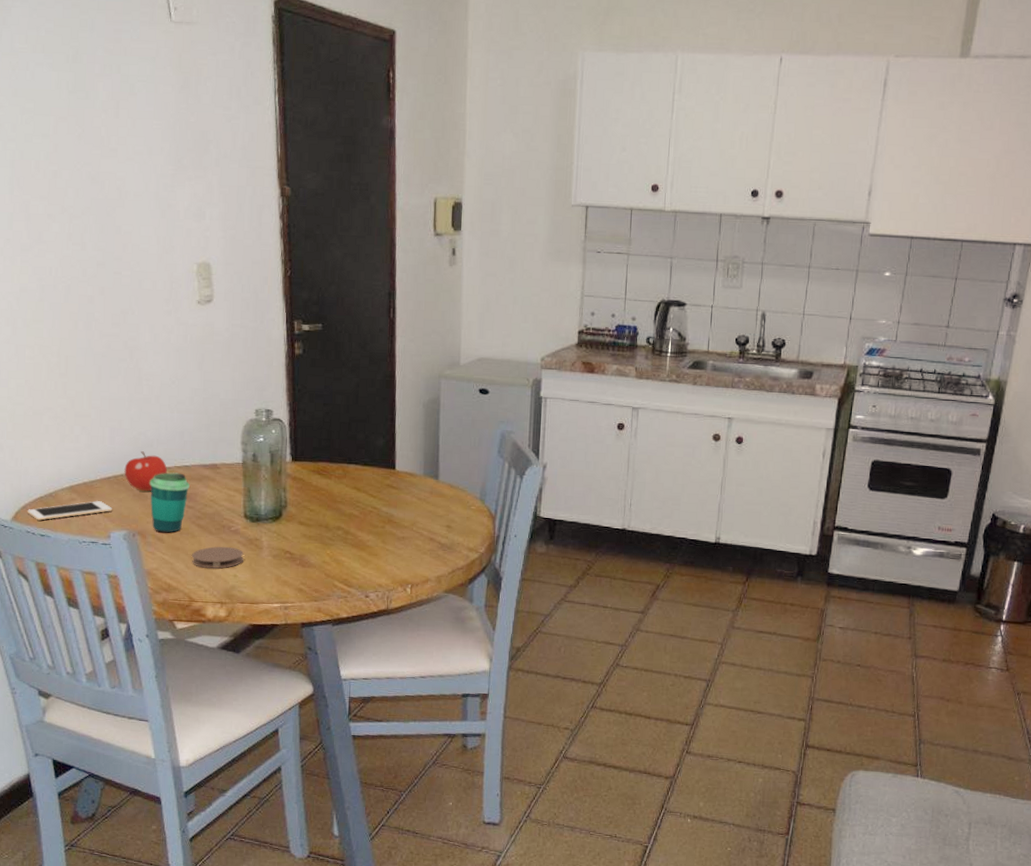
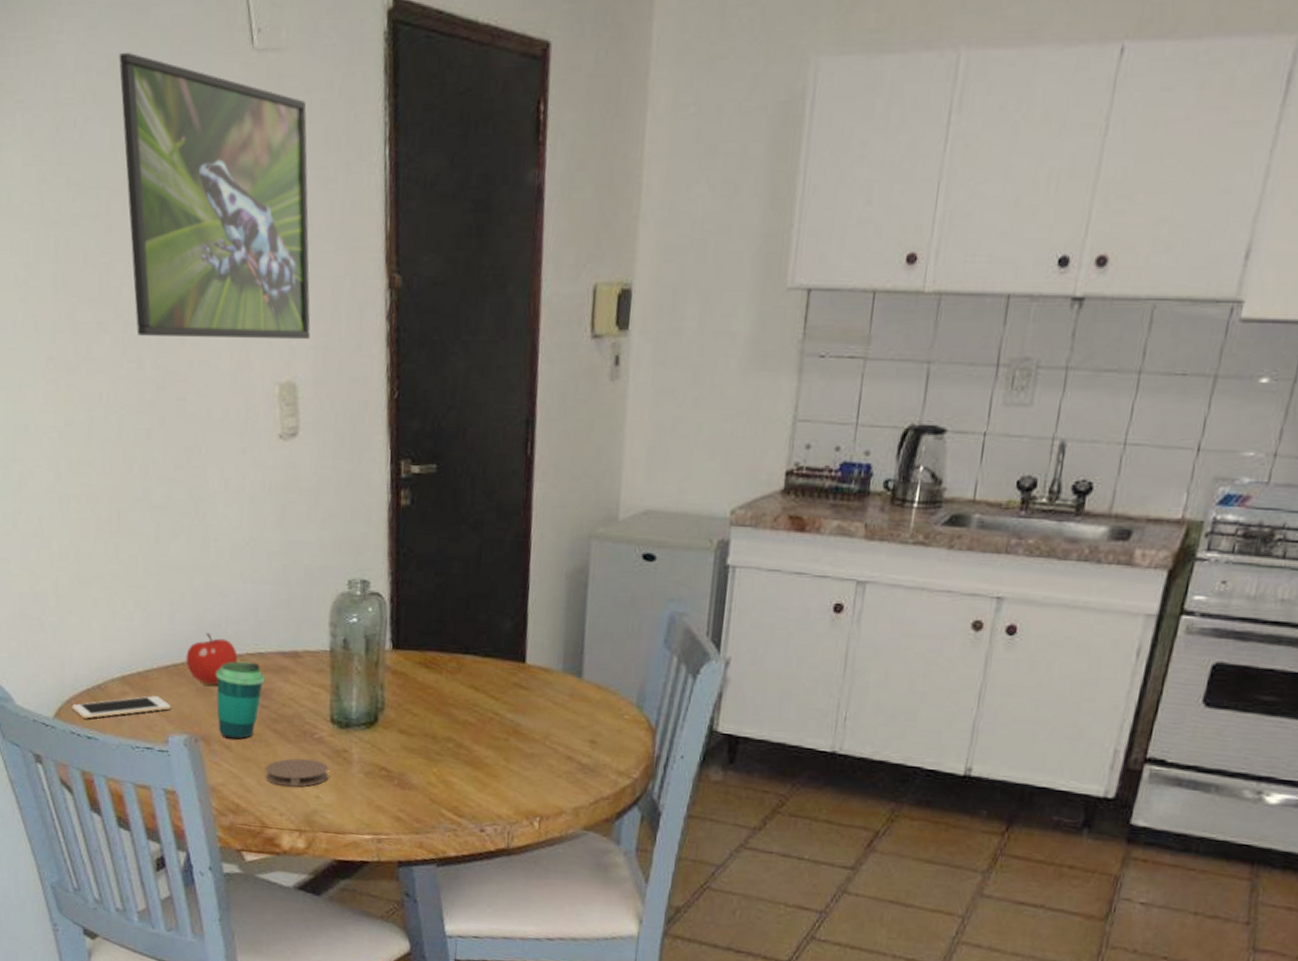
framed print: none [63,17,221,232] -> present [119,52,311,340]

